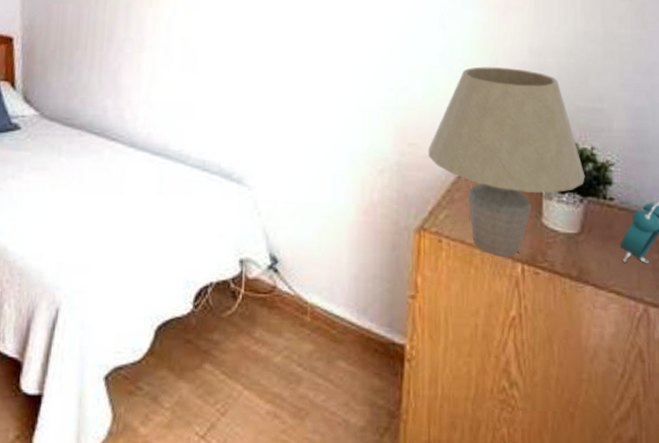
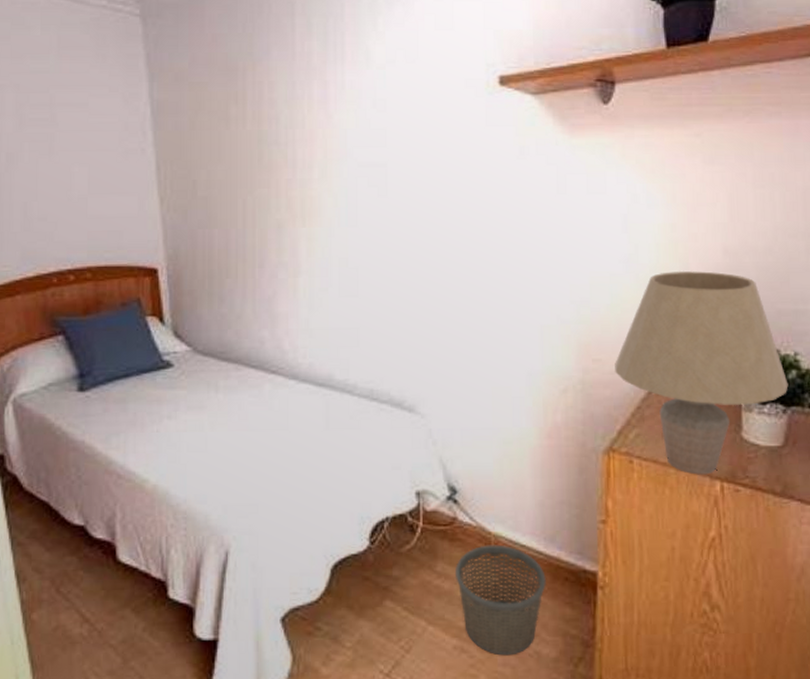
basket: none [272,314,357,423] -> present [456,545,546,656]

